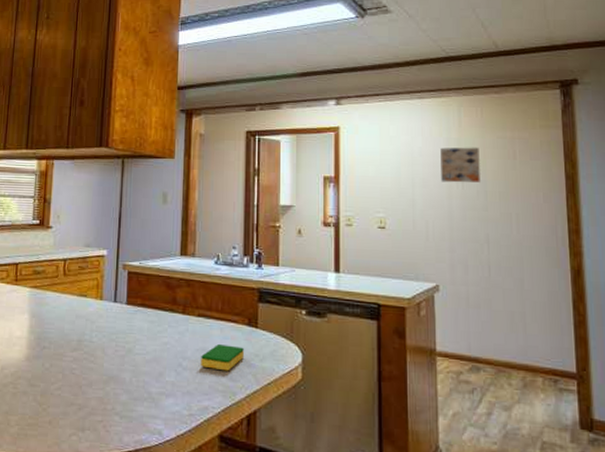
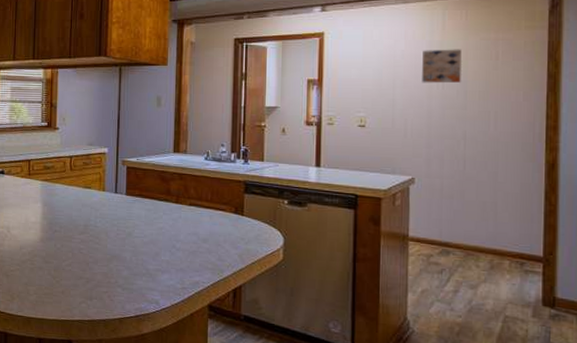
dish sponge: present [201,343,244,371] -> none [192,228,231,252]

